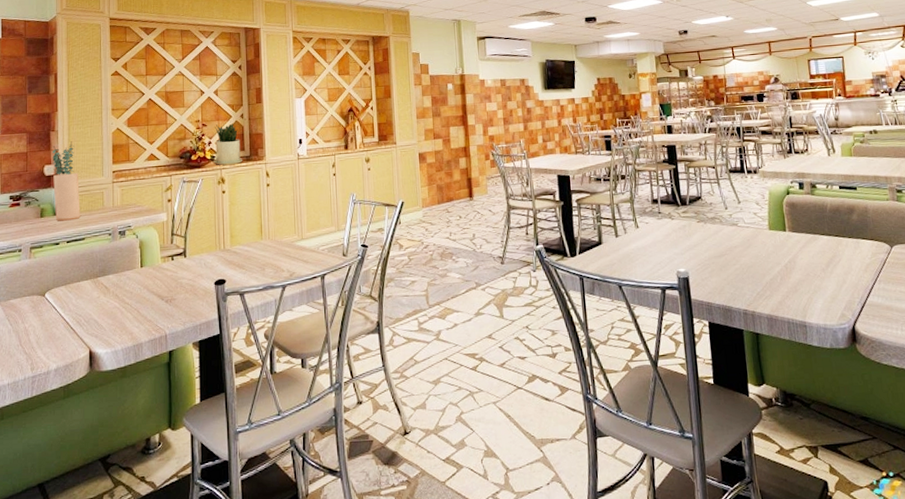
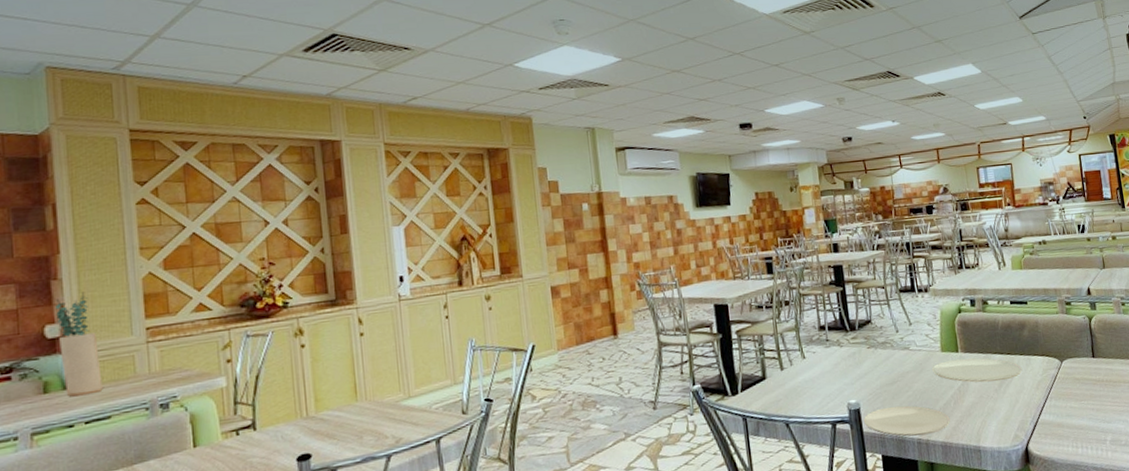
planter: present [213,123,243,166] -> none [287,260,327,313]
plate: none [691,277,777,307] -> present [863,405,951,437]
plate: none [760,237,850,262] -> present [932,357,1022,383]

